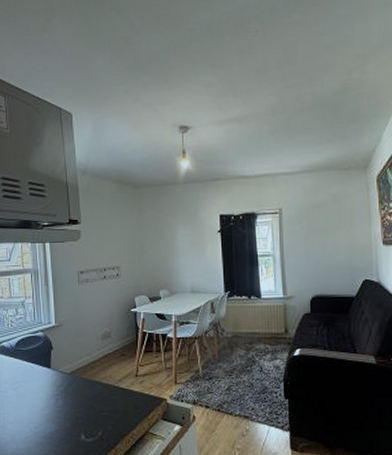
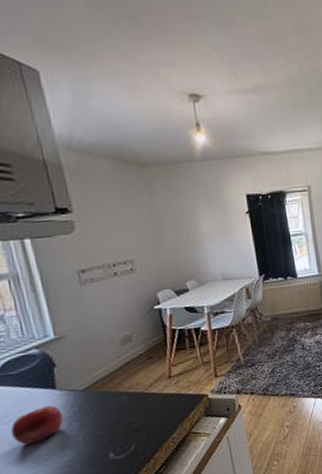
fruit: none [16,381,52,411] -> present [10,405,63,445]

